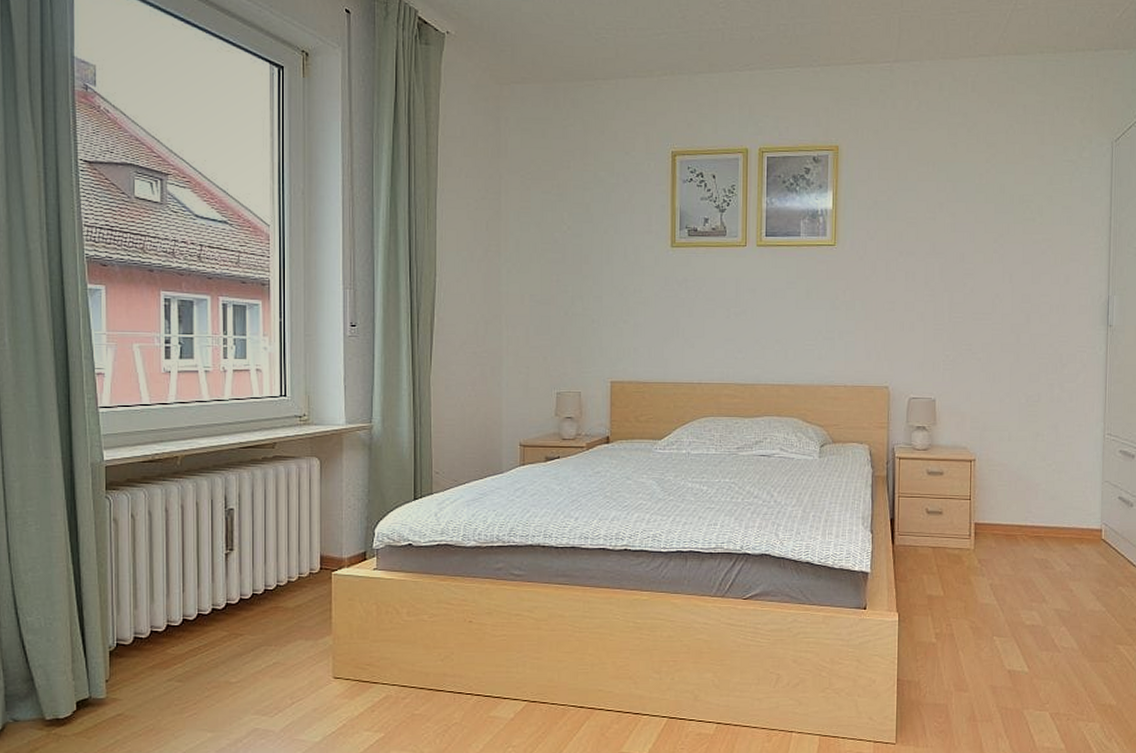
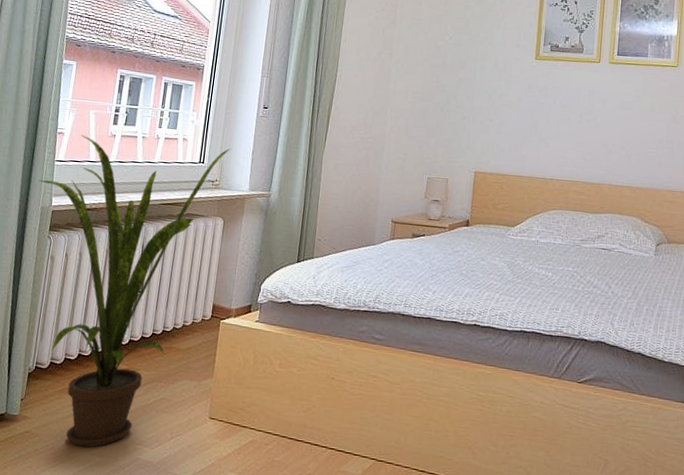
house plant: none [83,374,317,724] -> present [39,134,231,448]

